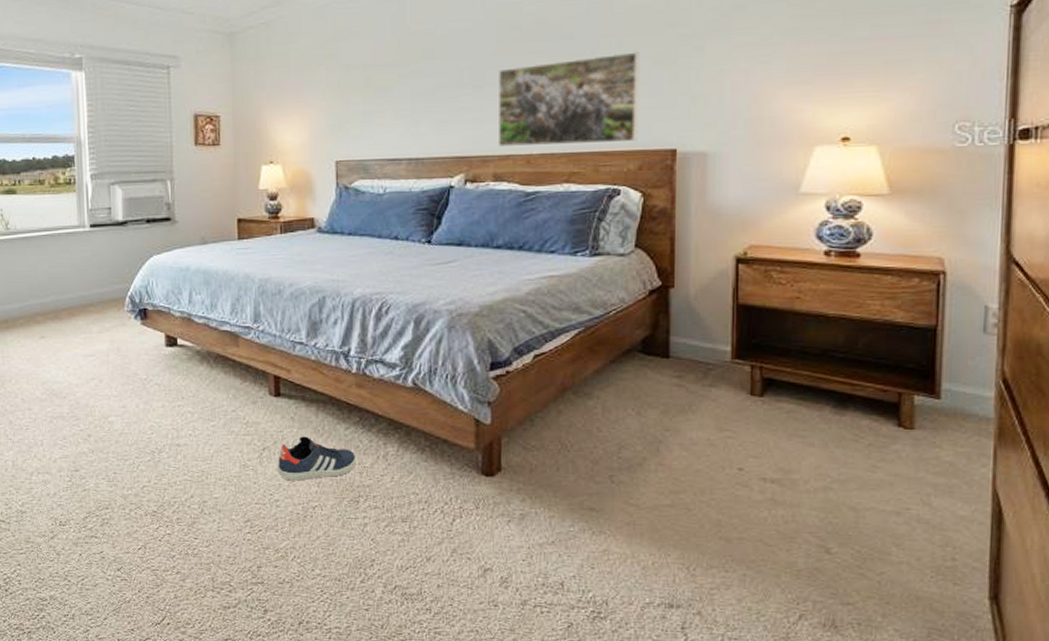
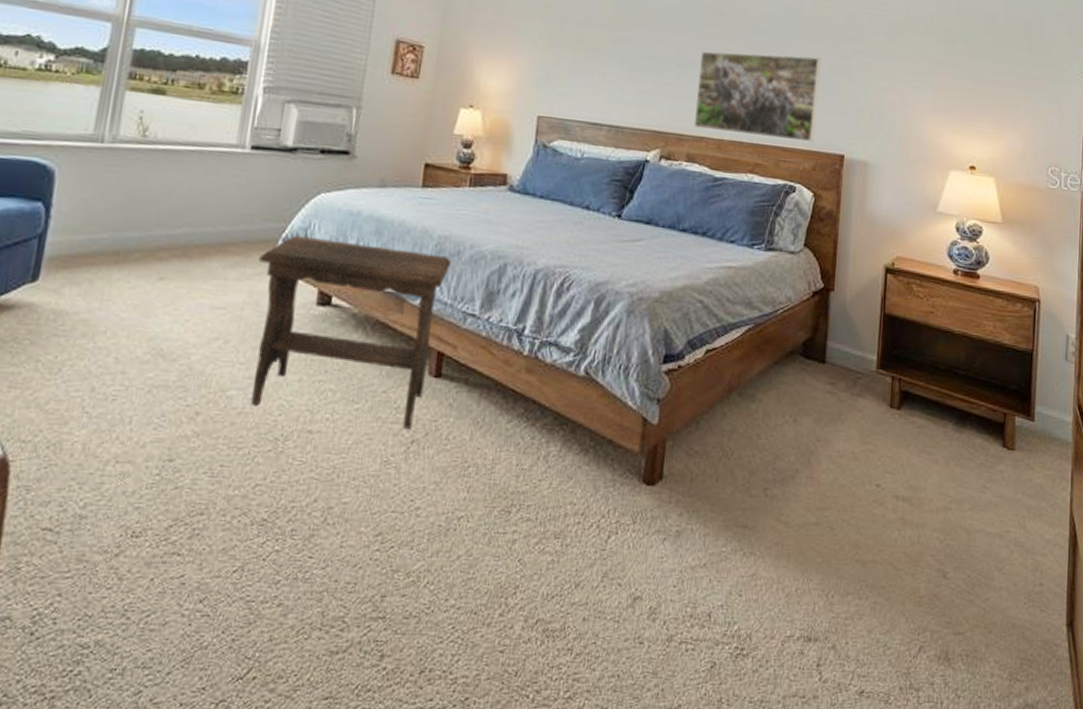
footstool: none [113,292,274,439] -> present [251,235,451,429]
sneaker: present [278,436,356,481] -> none [424,428,515,484]

